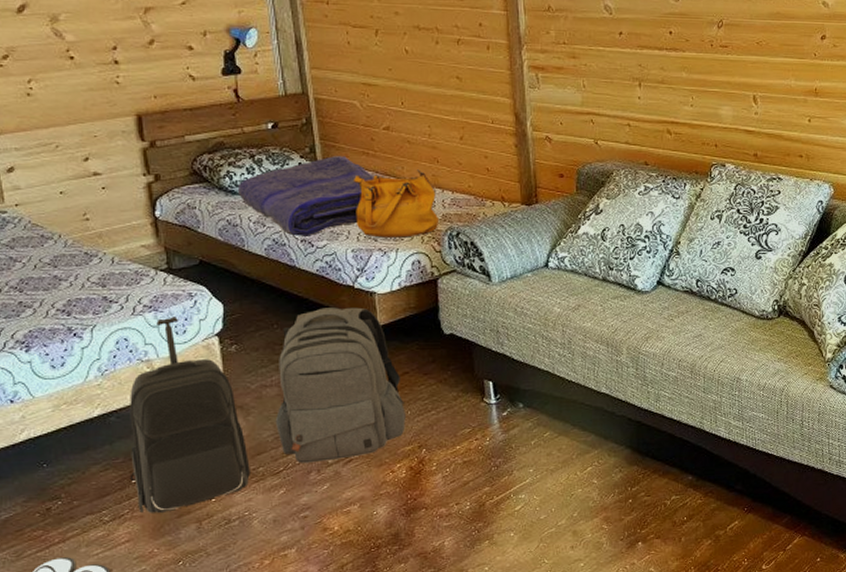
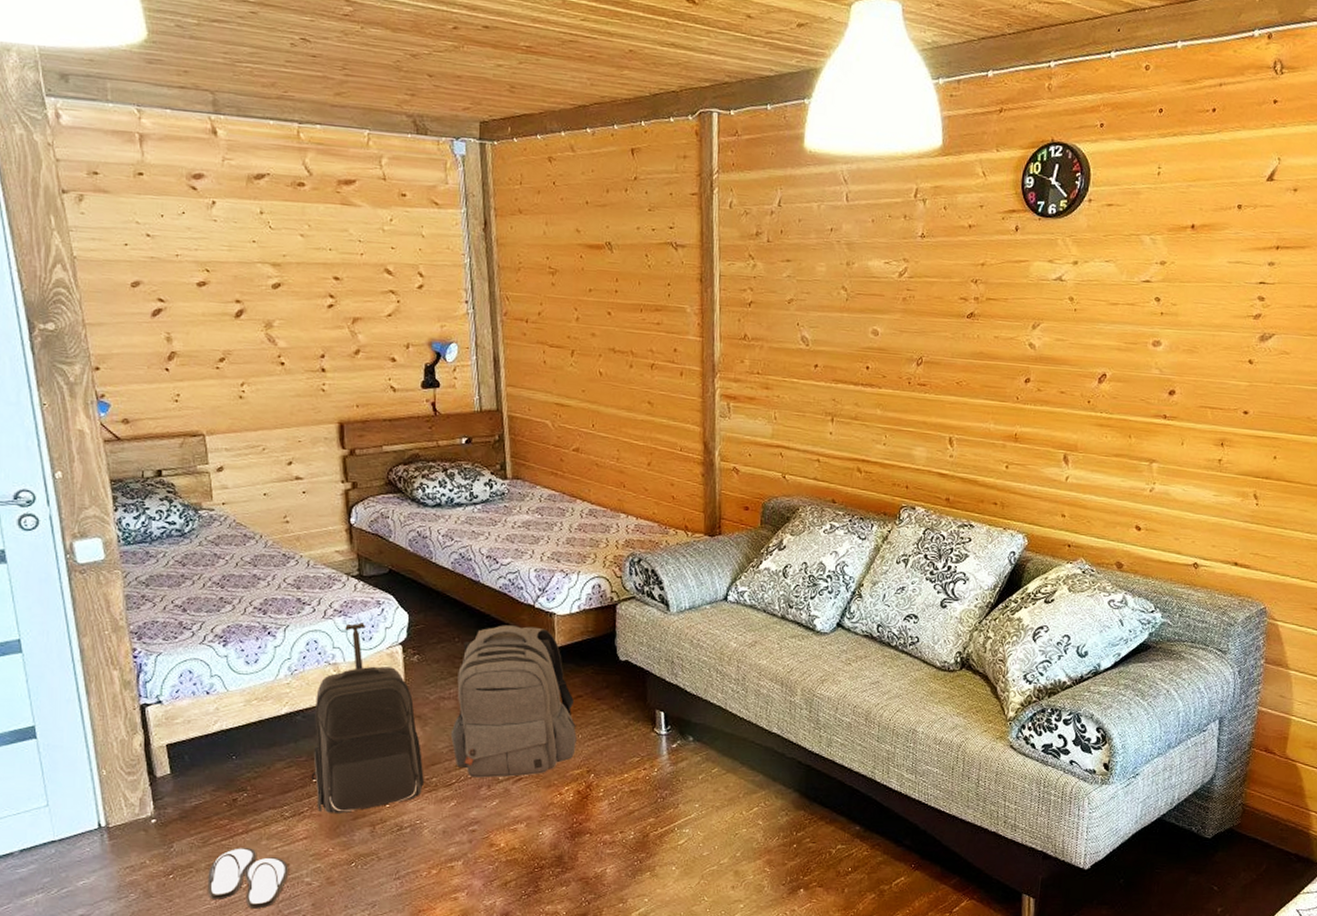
towel: present [237,156,374,236] -> none [429,474,561,553]
handbag: present [353,169,438,238] -> none [540,493,621,561]

